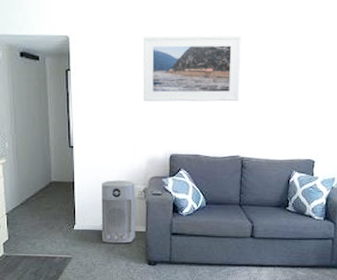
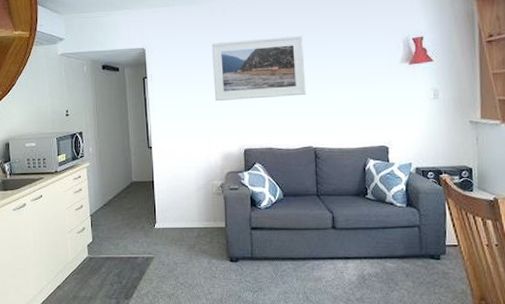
air purifier: present [101,180,137,244] -> none [180,177,216,241]

